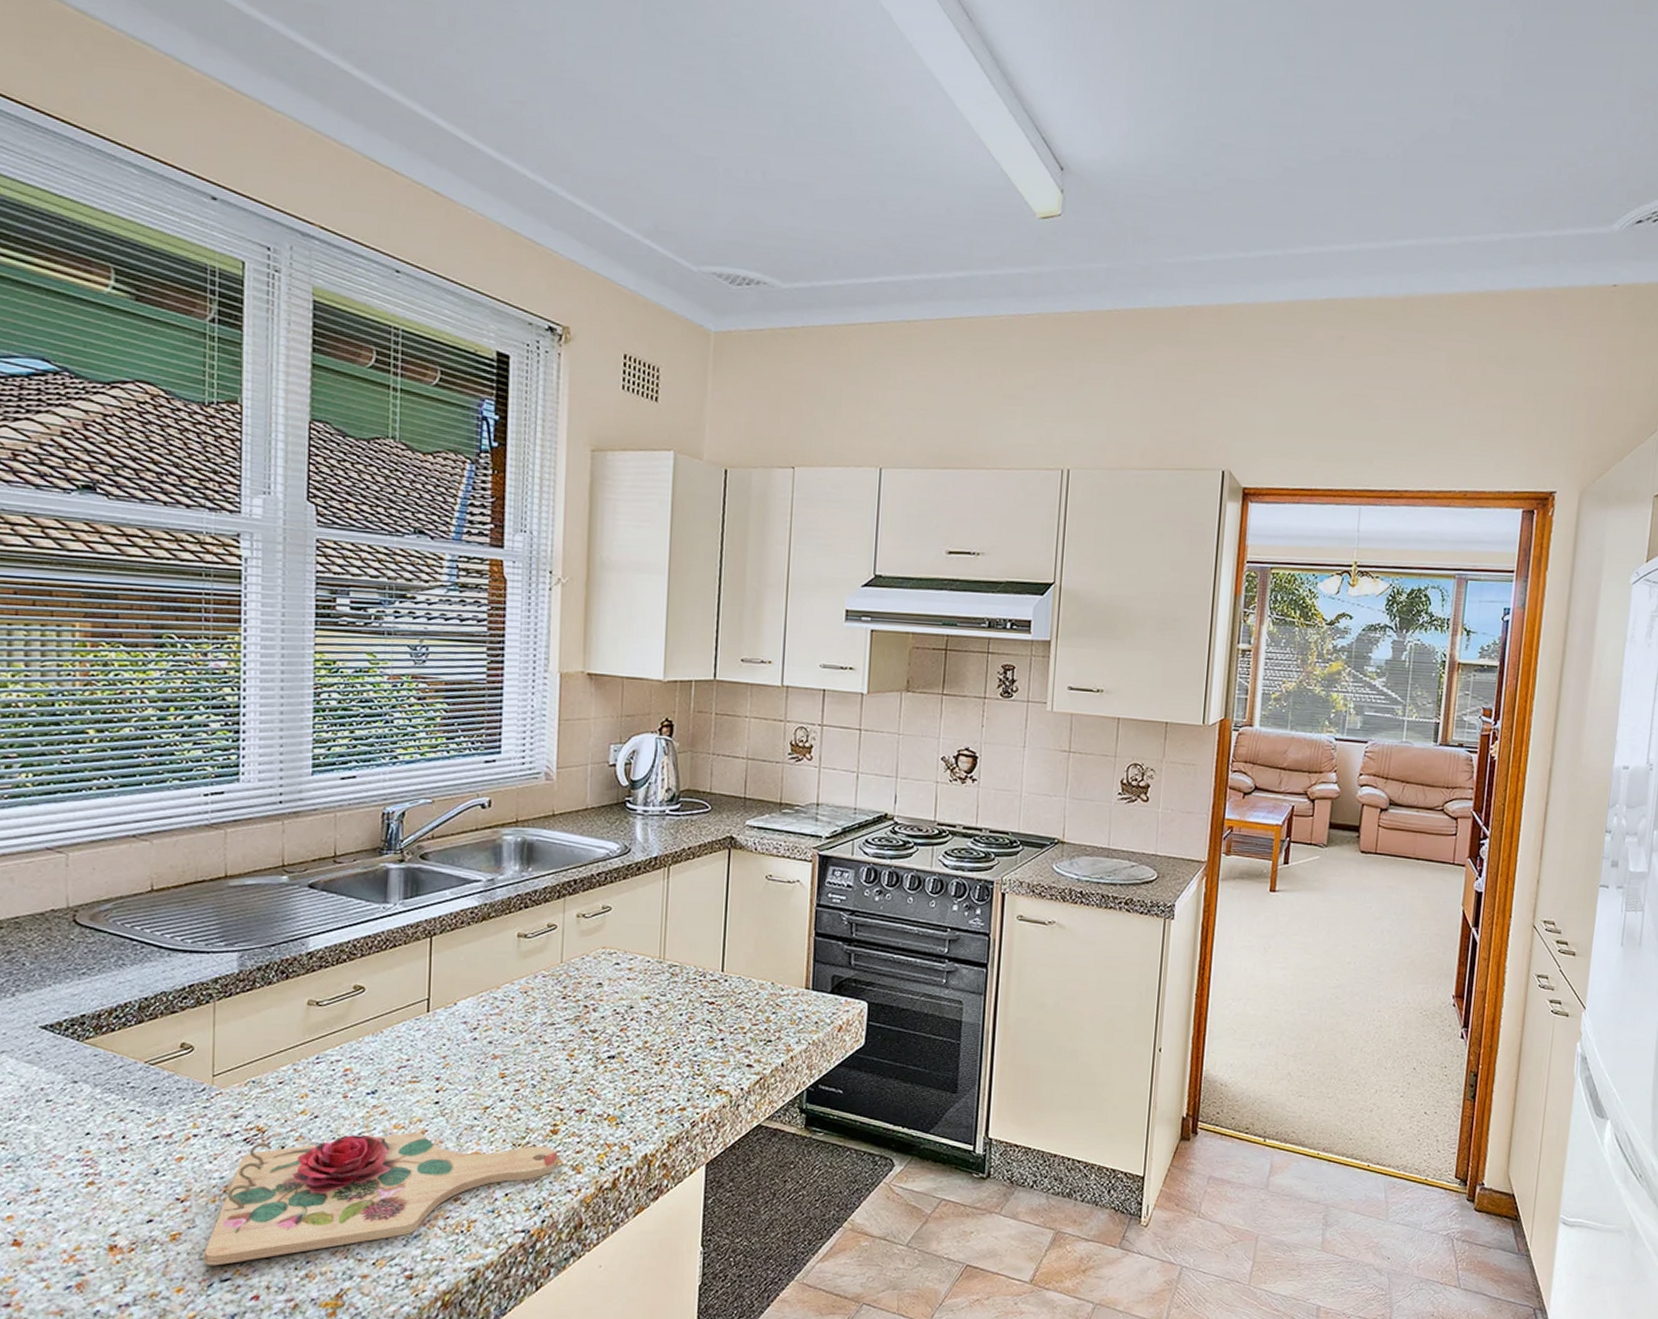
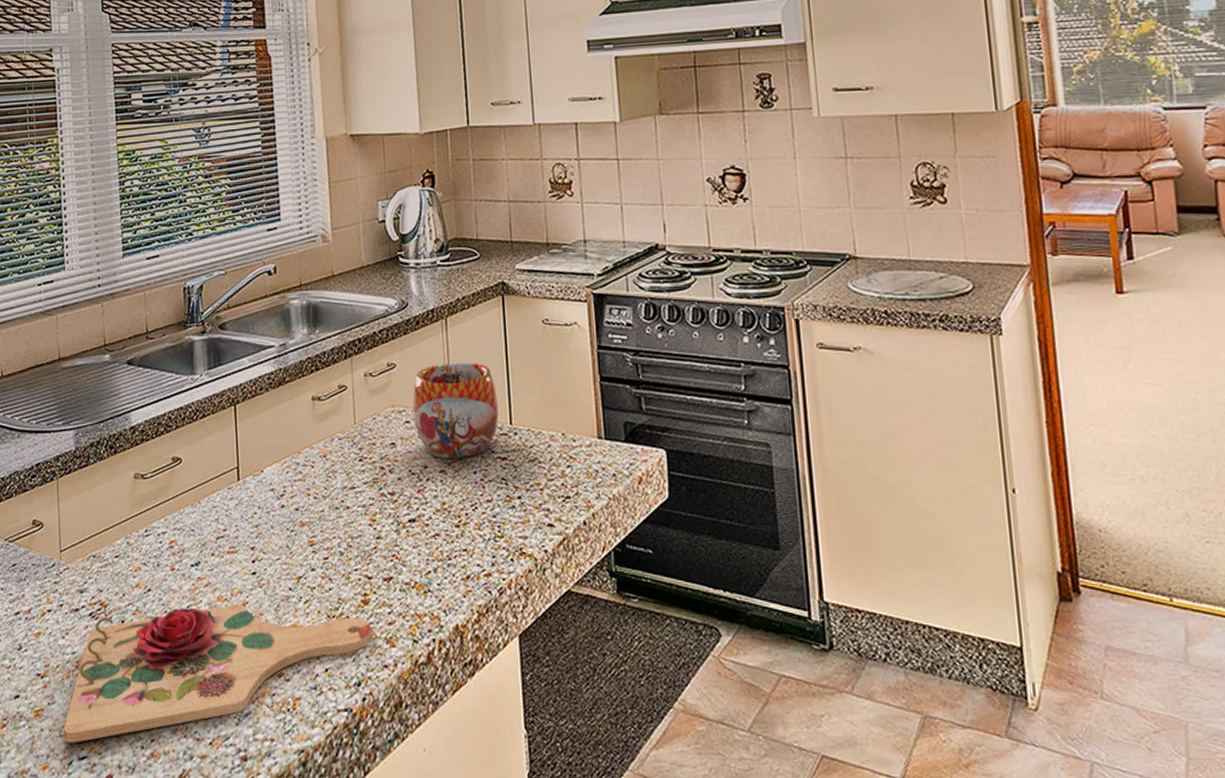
mug: none [624,909,712,1002] -> present [412,362,499,460]

